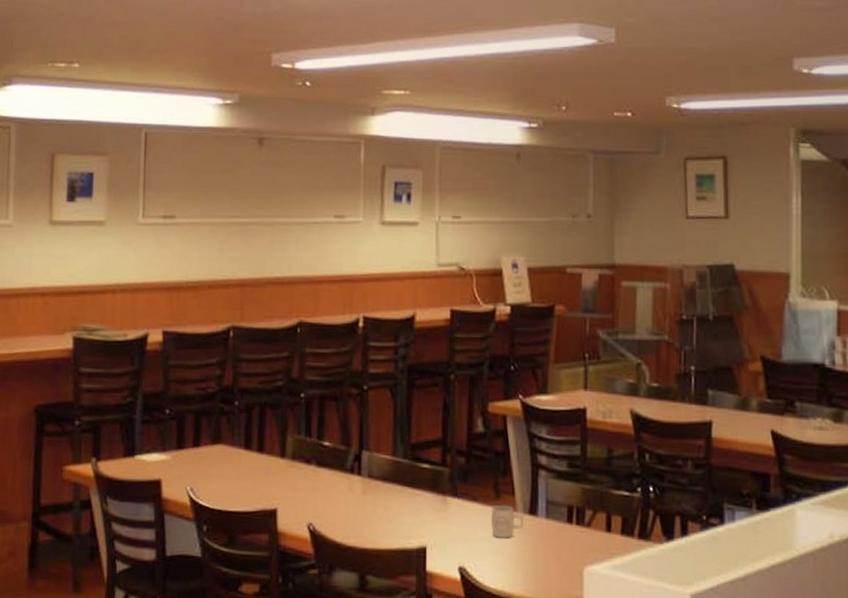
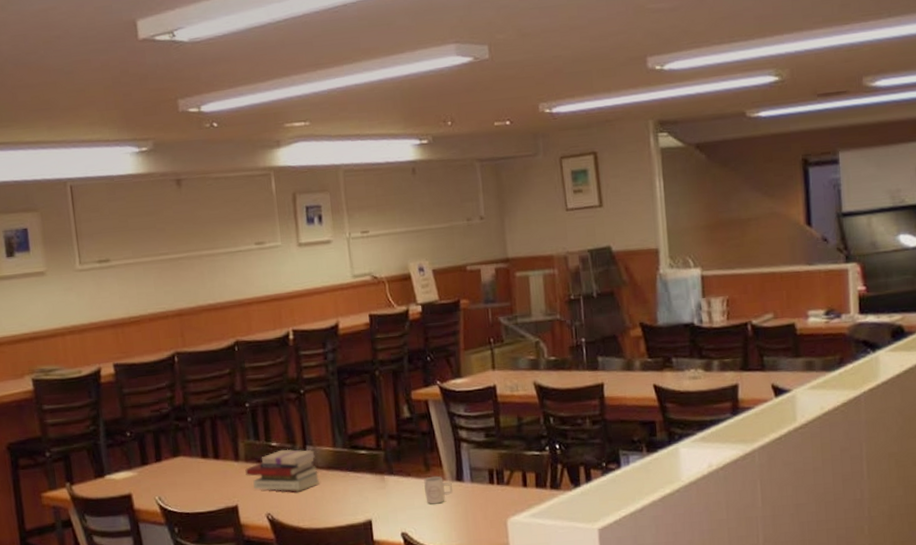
books: none [290,451,373,503] -> present [245,449,320,493]

